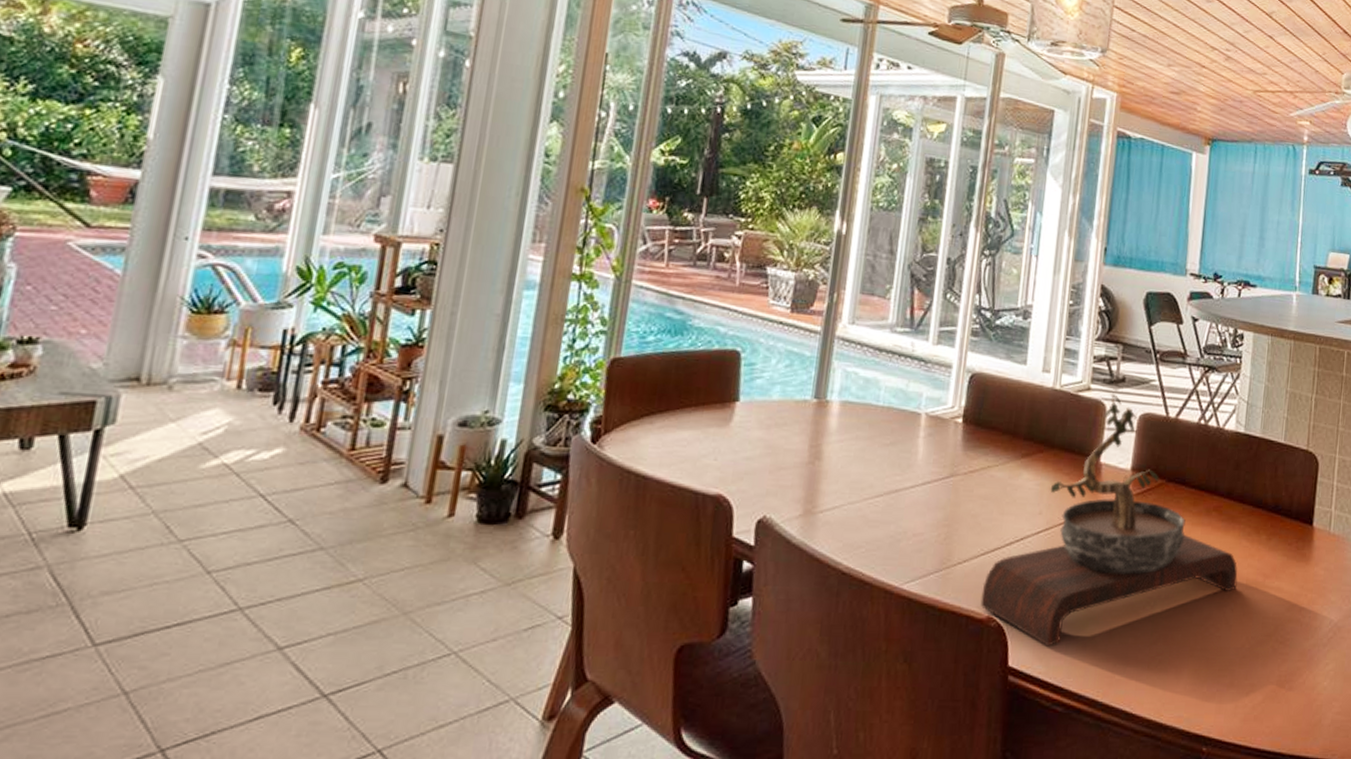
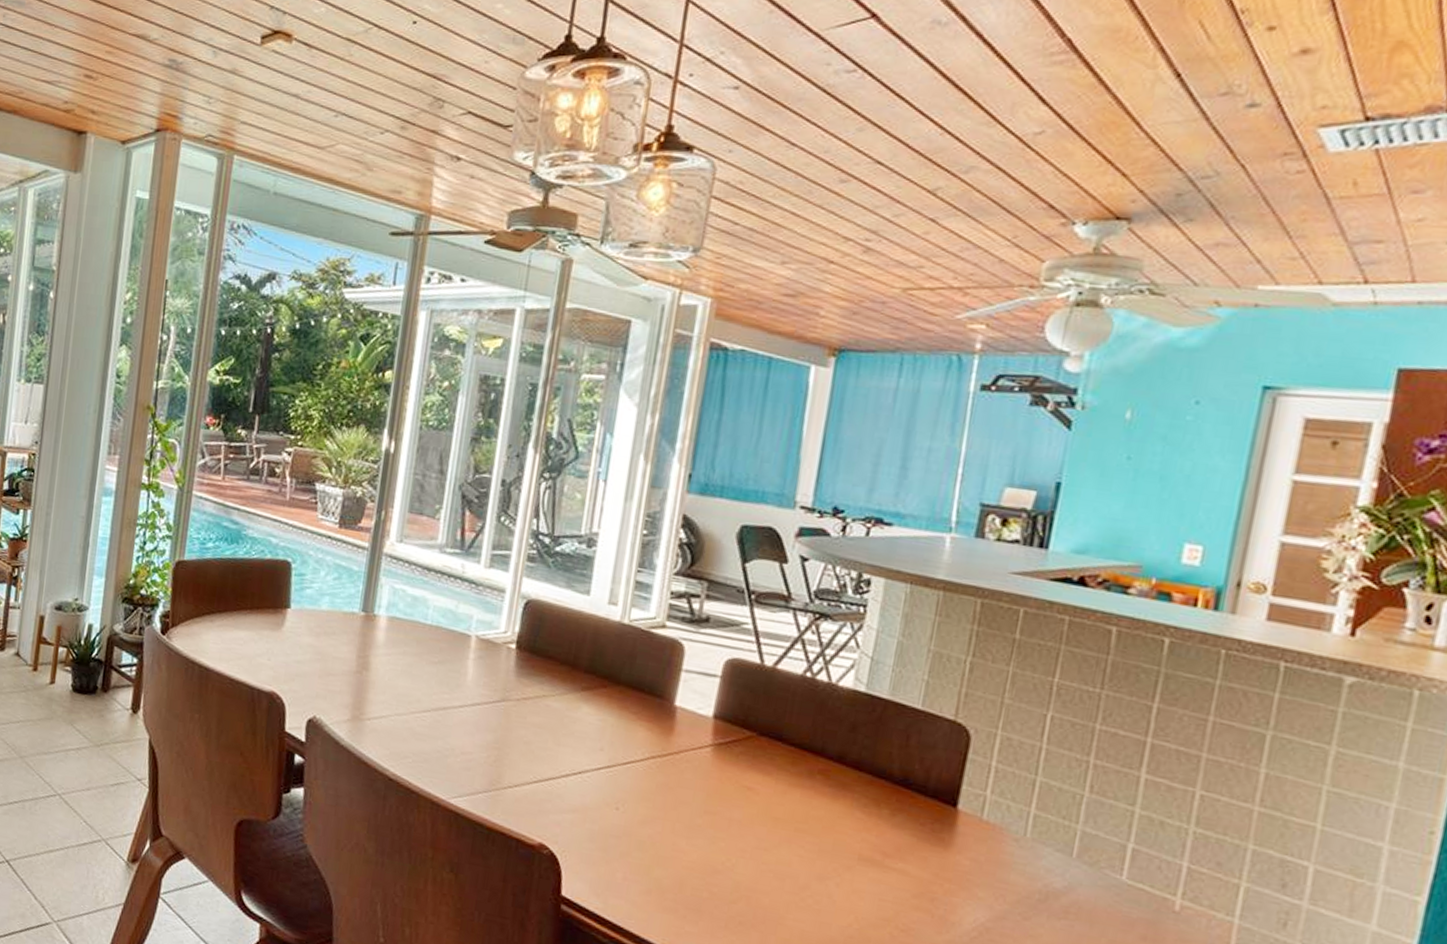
bonsai tree: present [980,394,1238,647] -> none [532,634,848,884]

